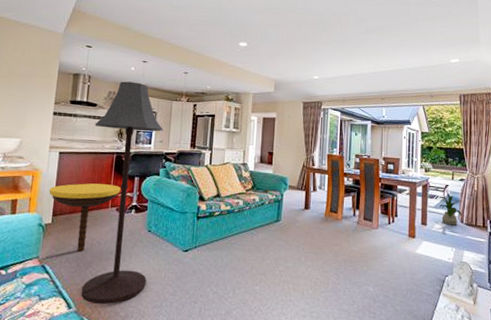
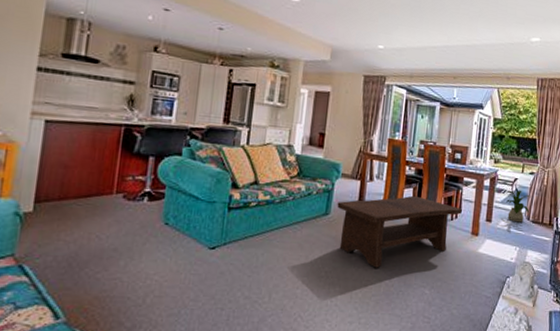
side table: present [48,183,121,252] -> none [29,162,130,249]
floor lamp: present [81,81,163,305] -> none [72,32,189,314]
coffee table: none [286,203,398,268] -> present [337,195,462,268]

